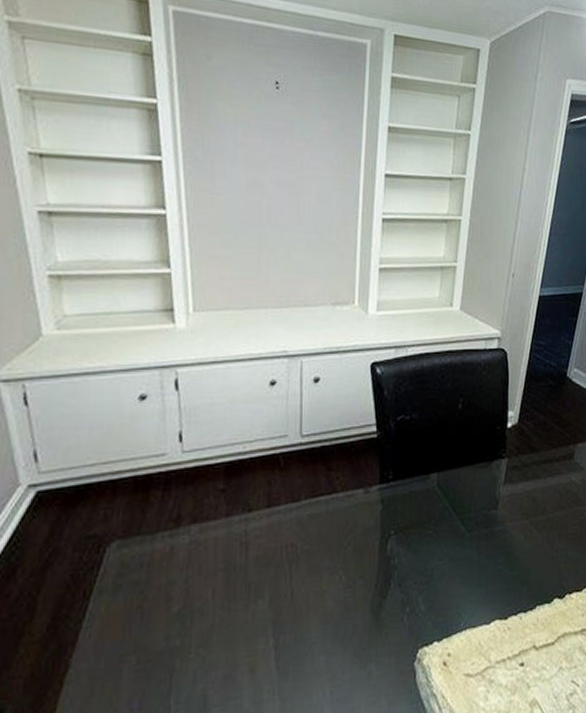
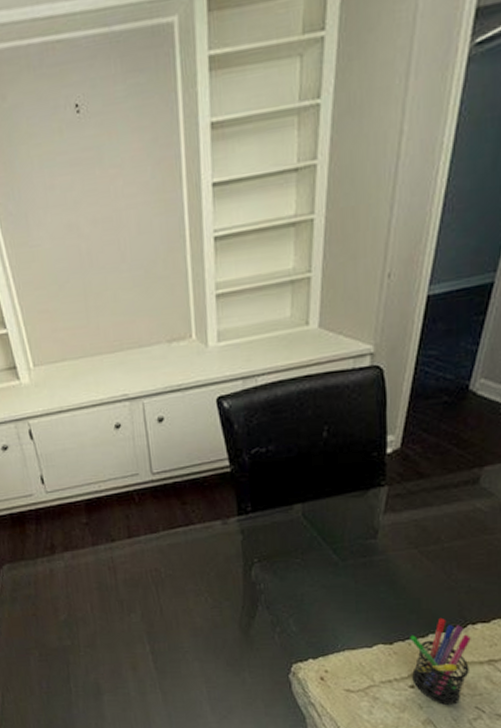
pen holder: none [521,588,568,682] -> present [410,617,471,705]

